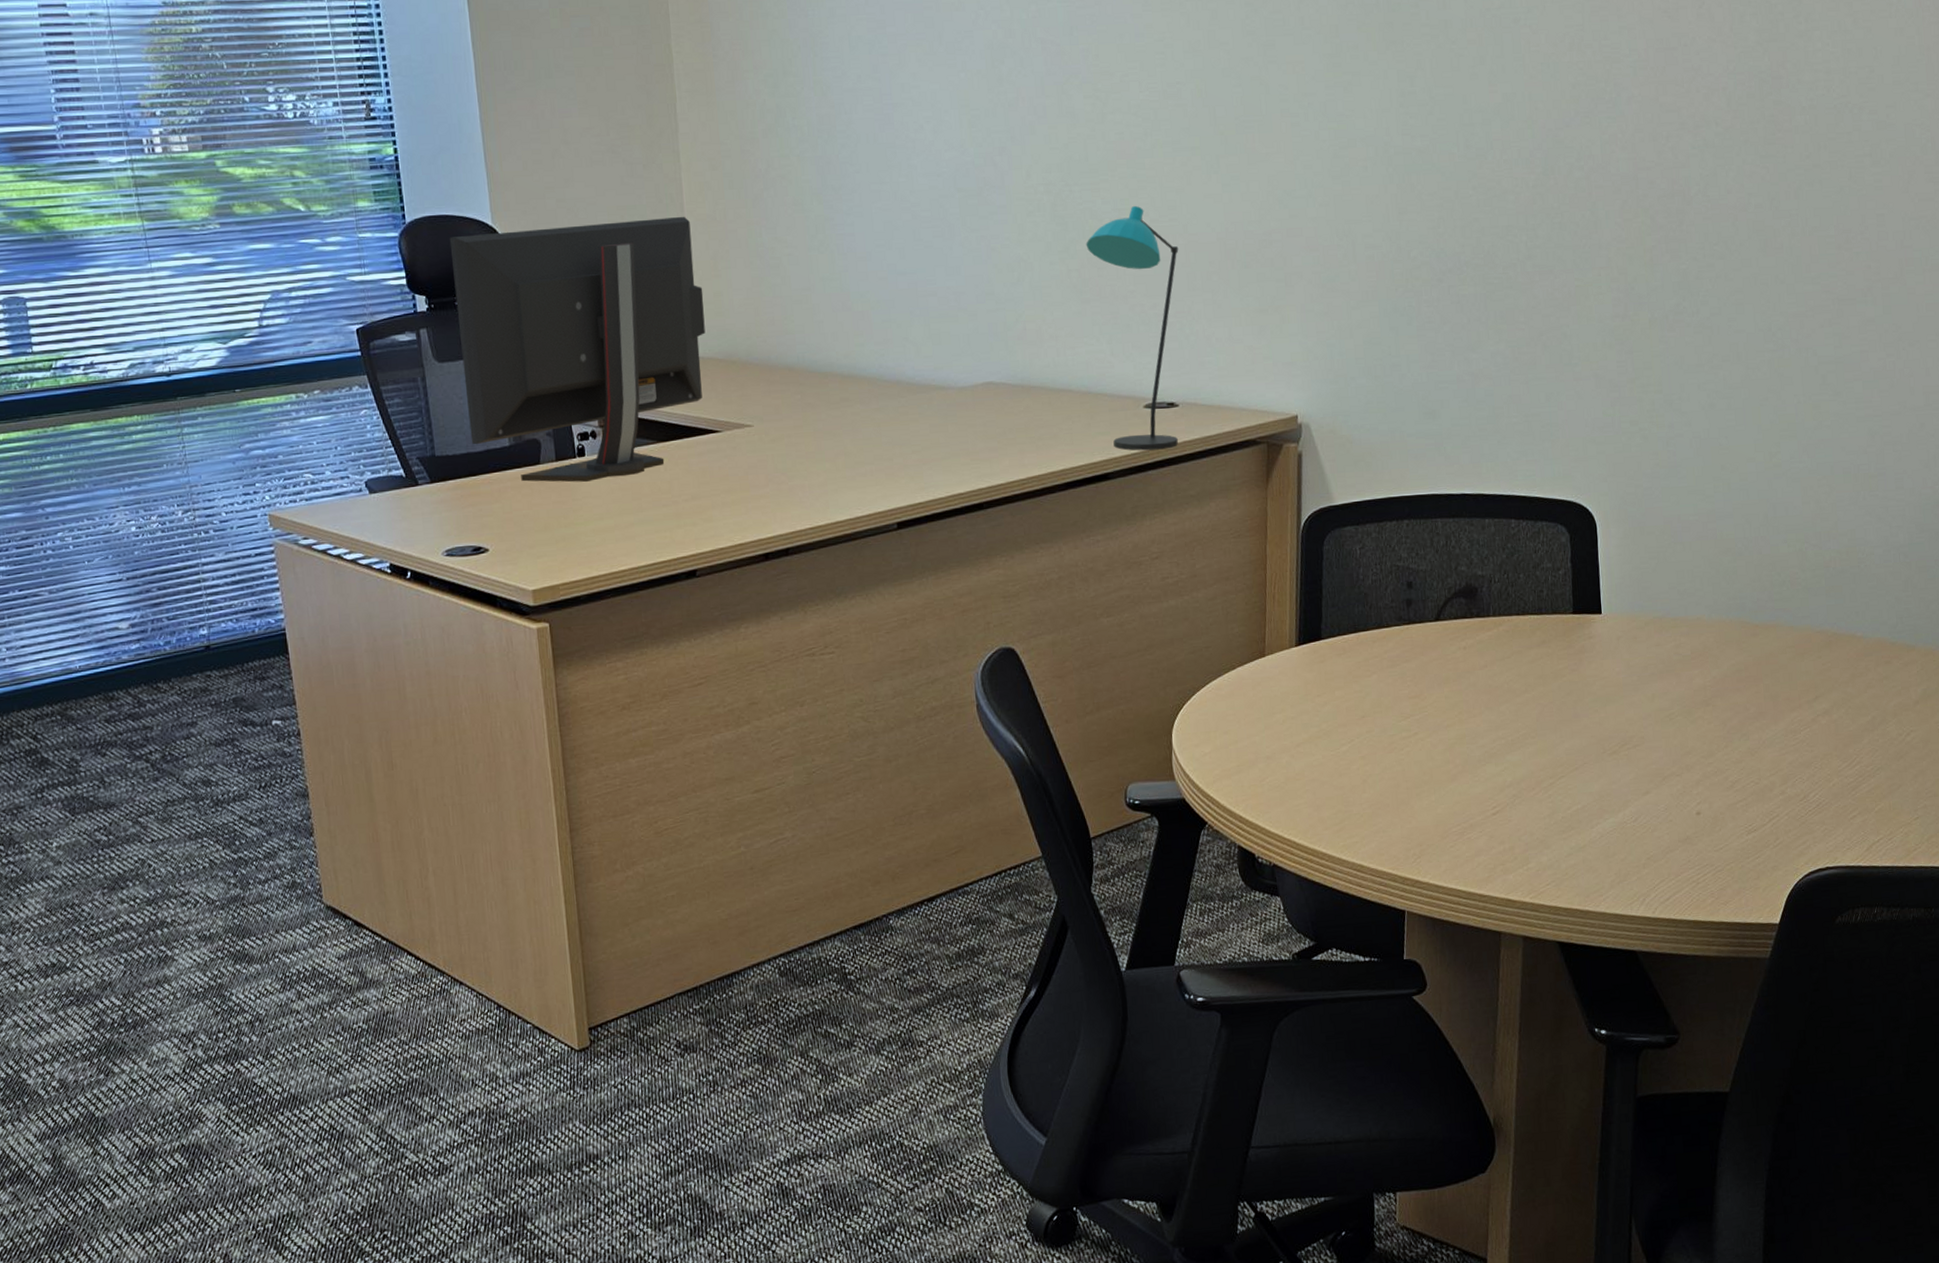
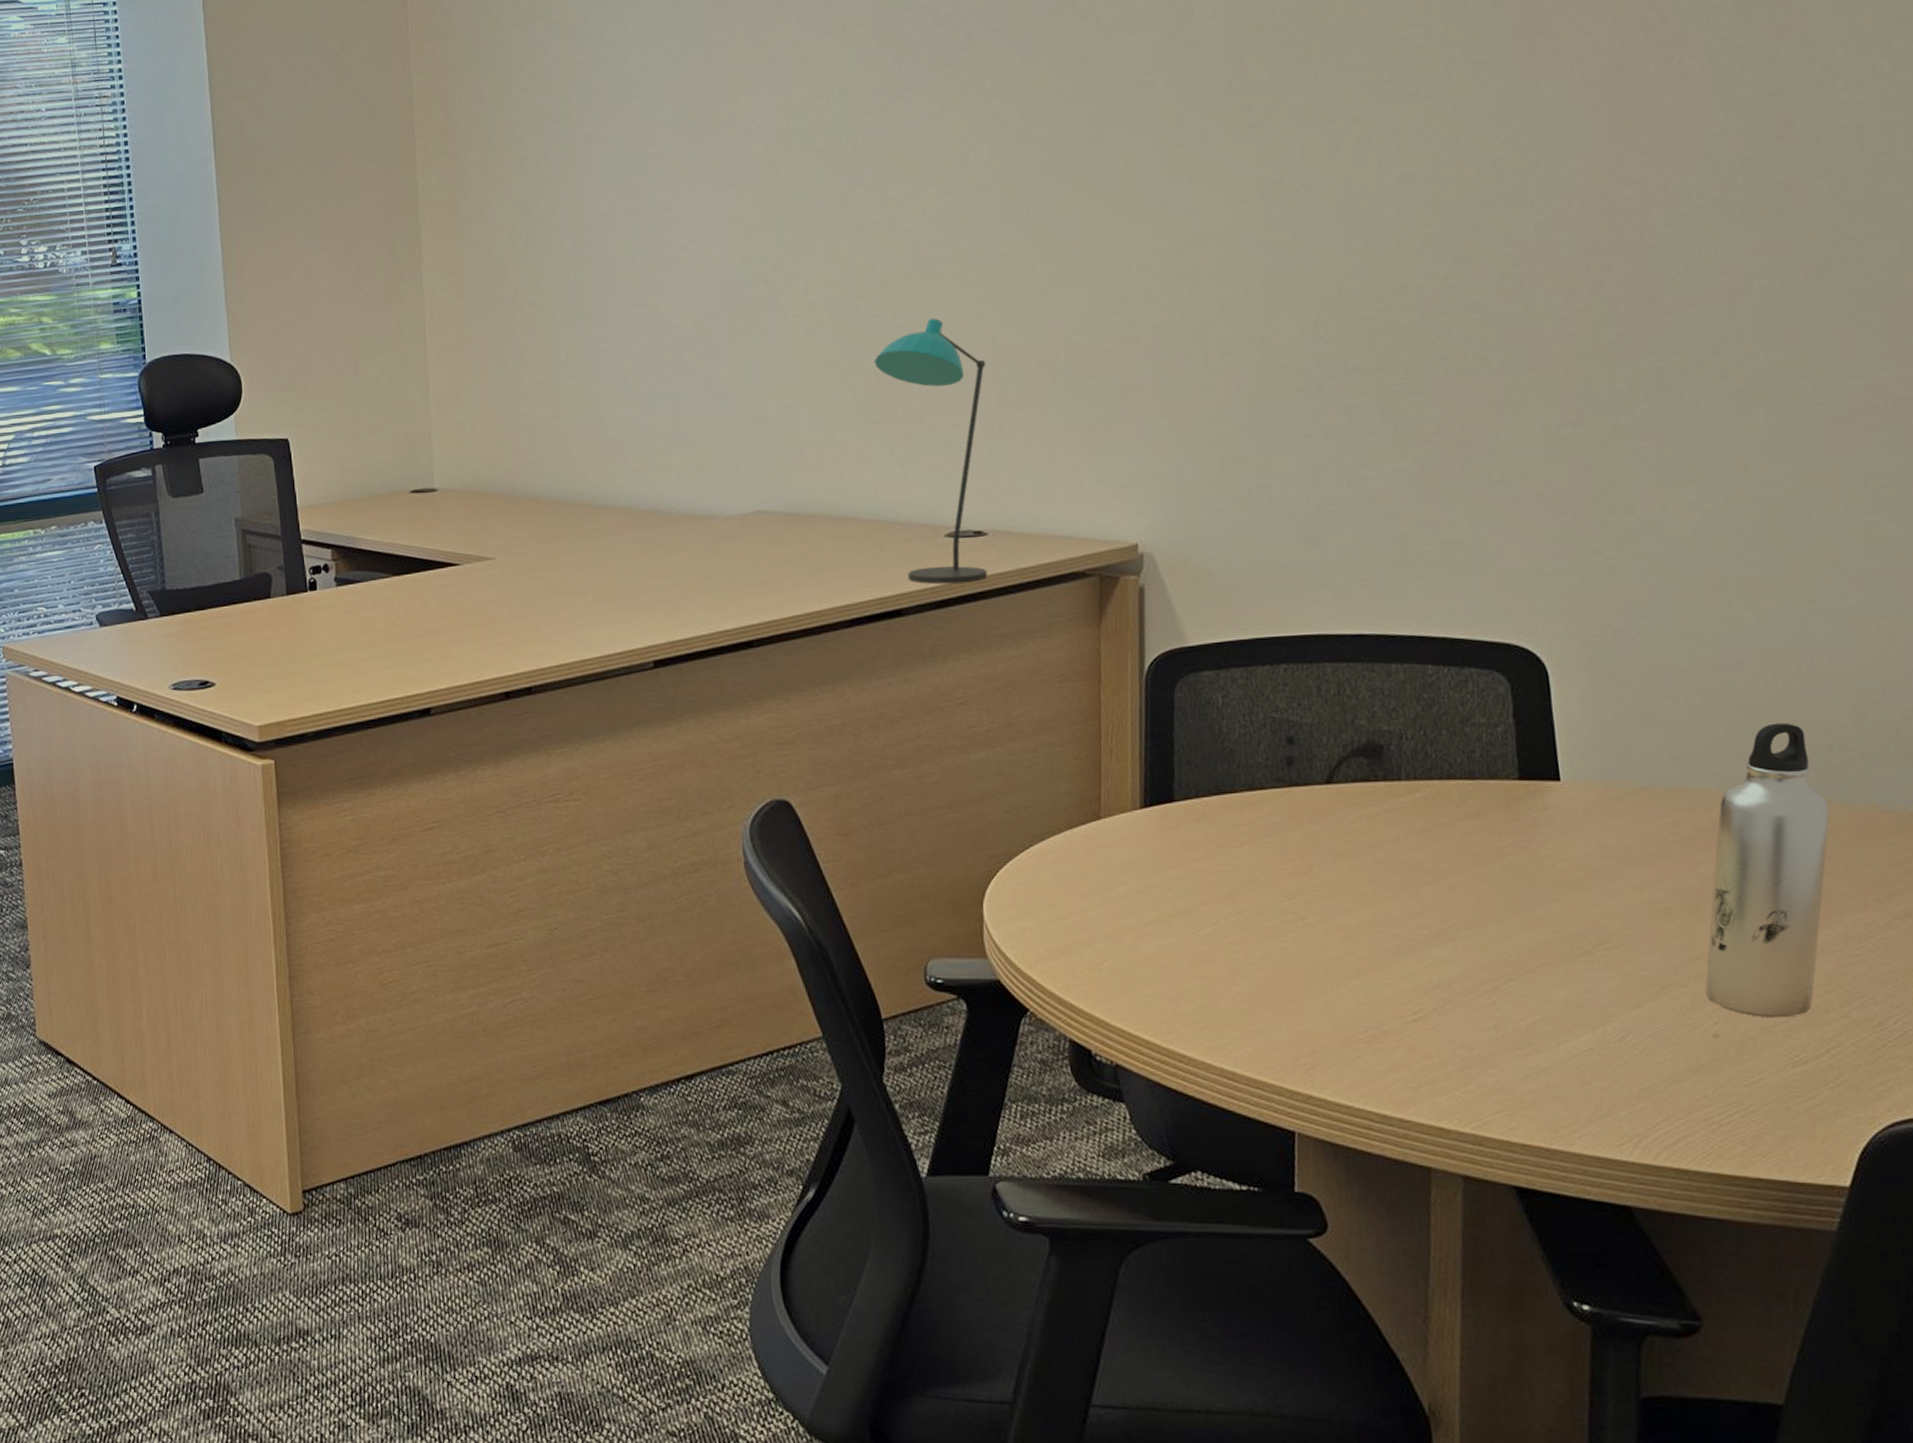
computer monitor: present [449,216,706,483] -> none [188,347,446,617]
water bottle: none [1692,563,1781,797] -> present [1705,722,1830,1018]

